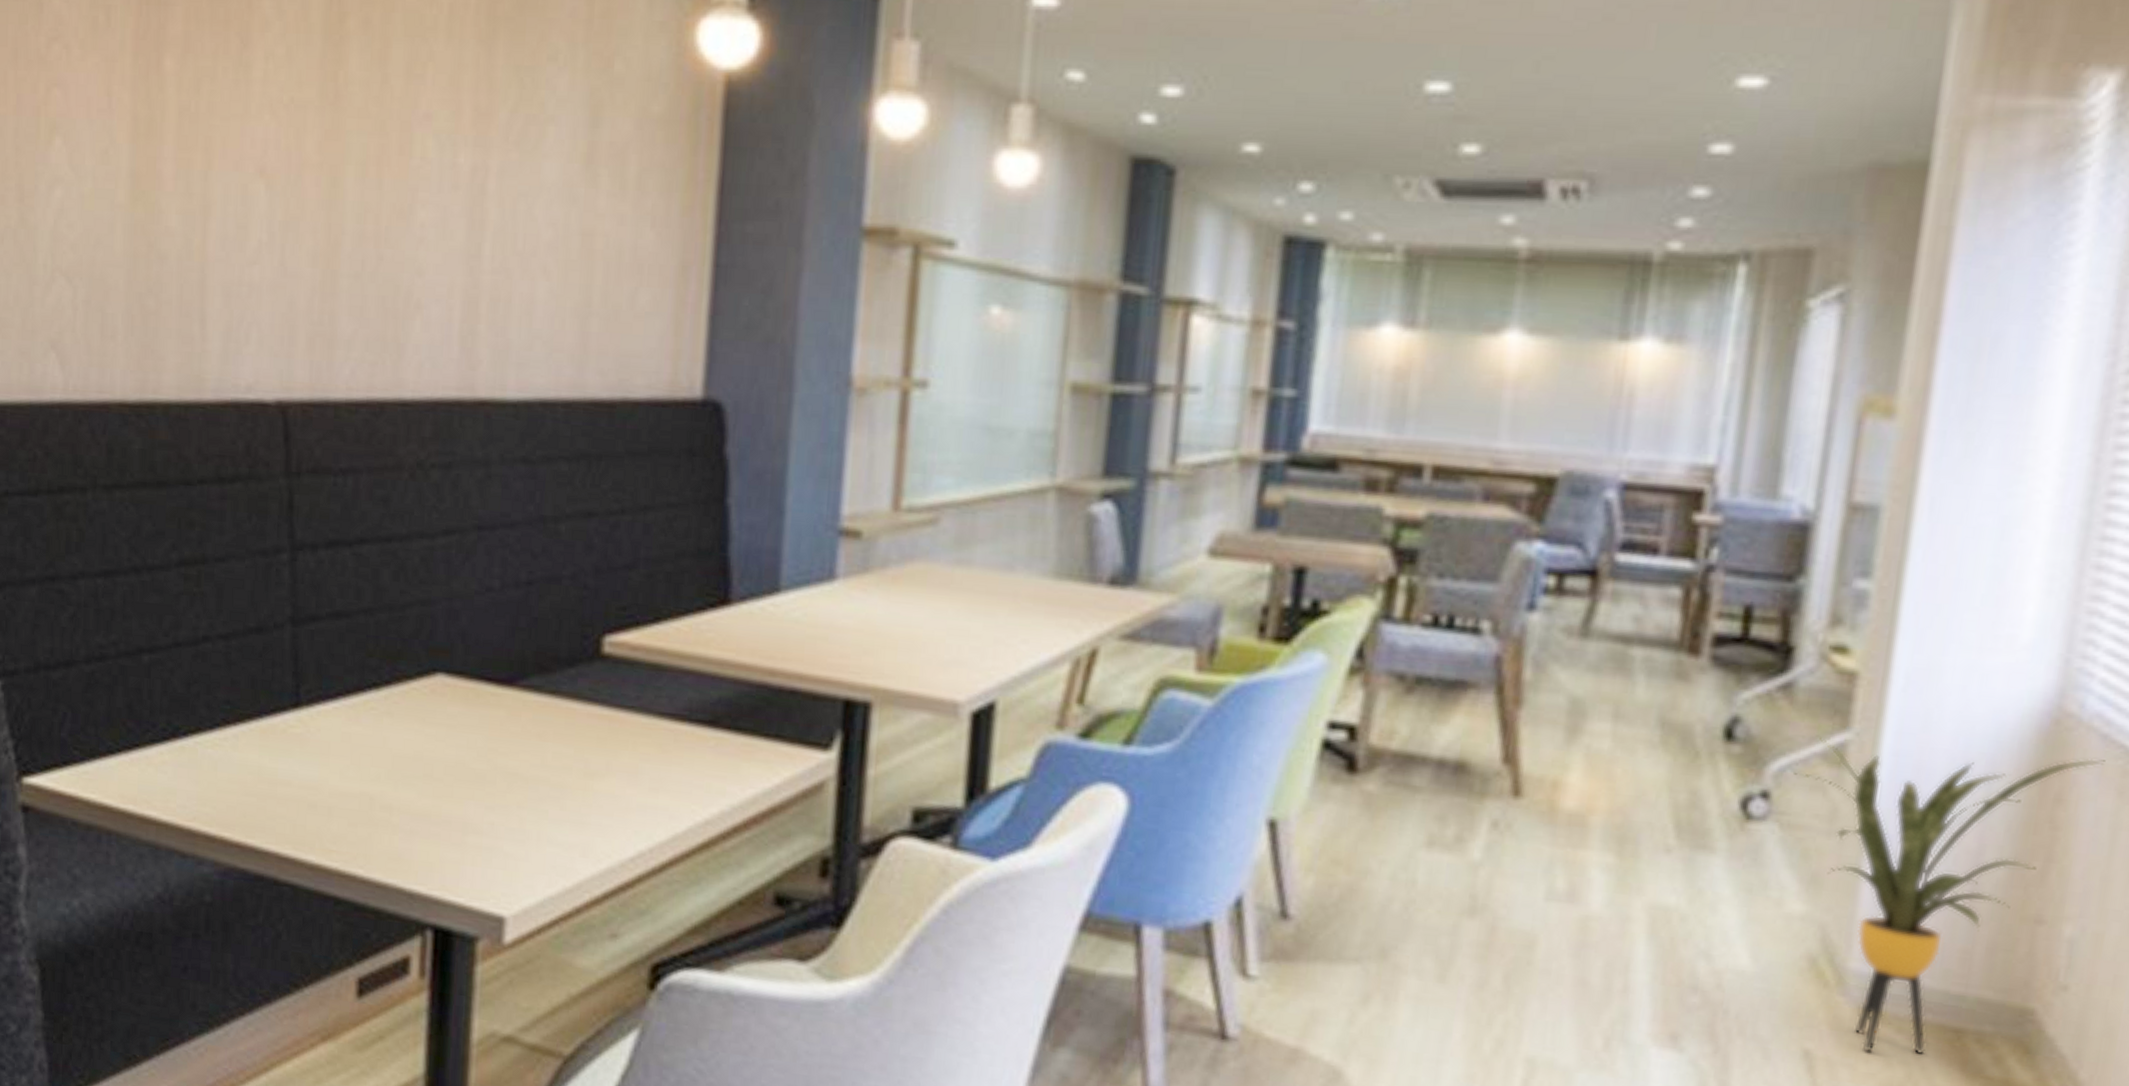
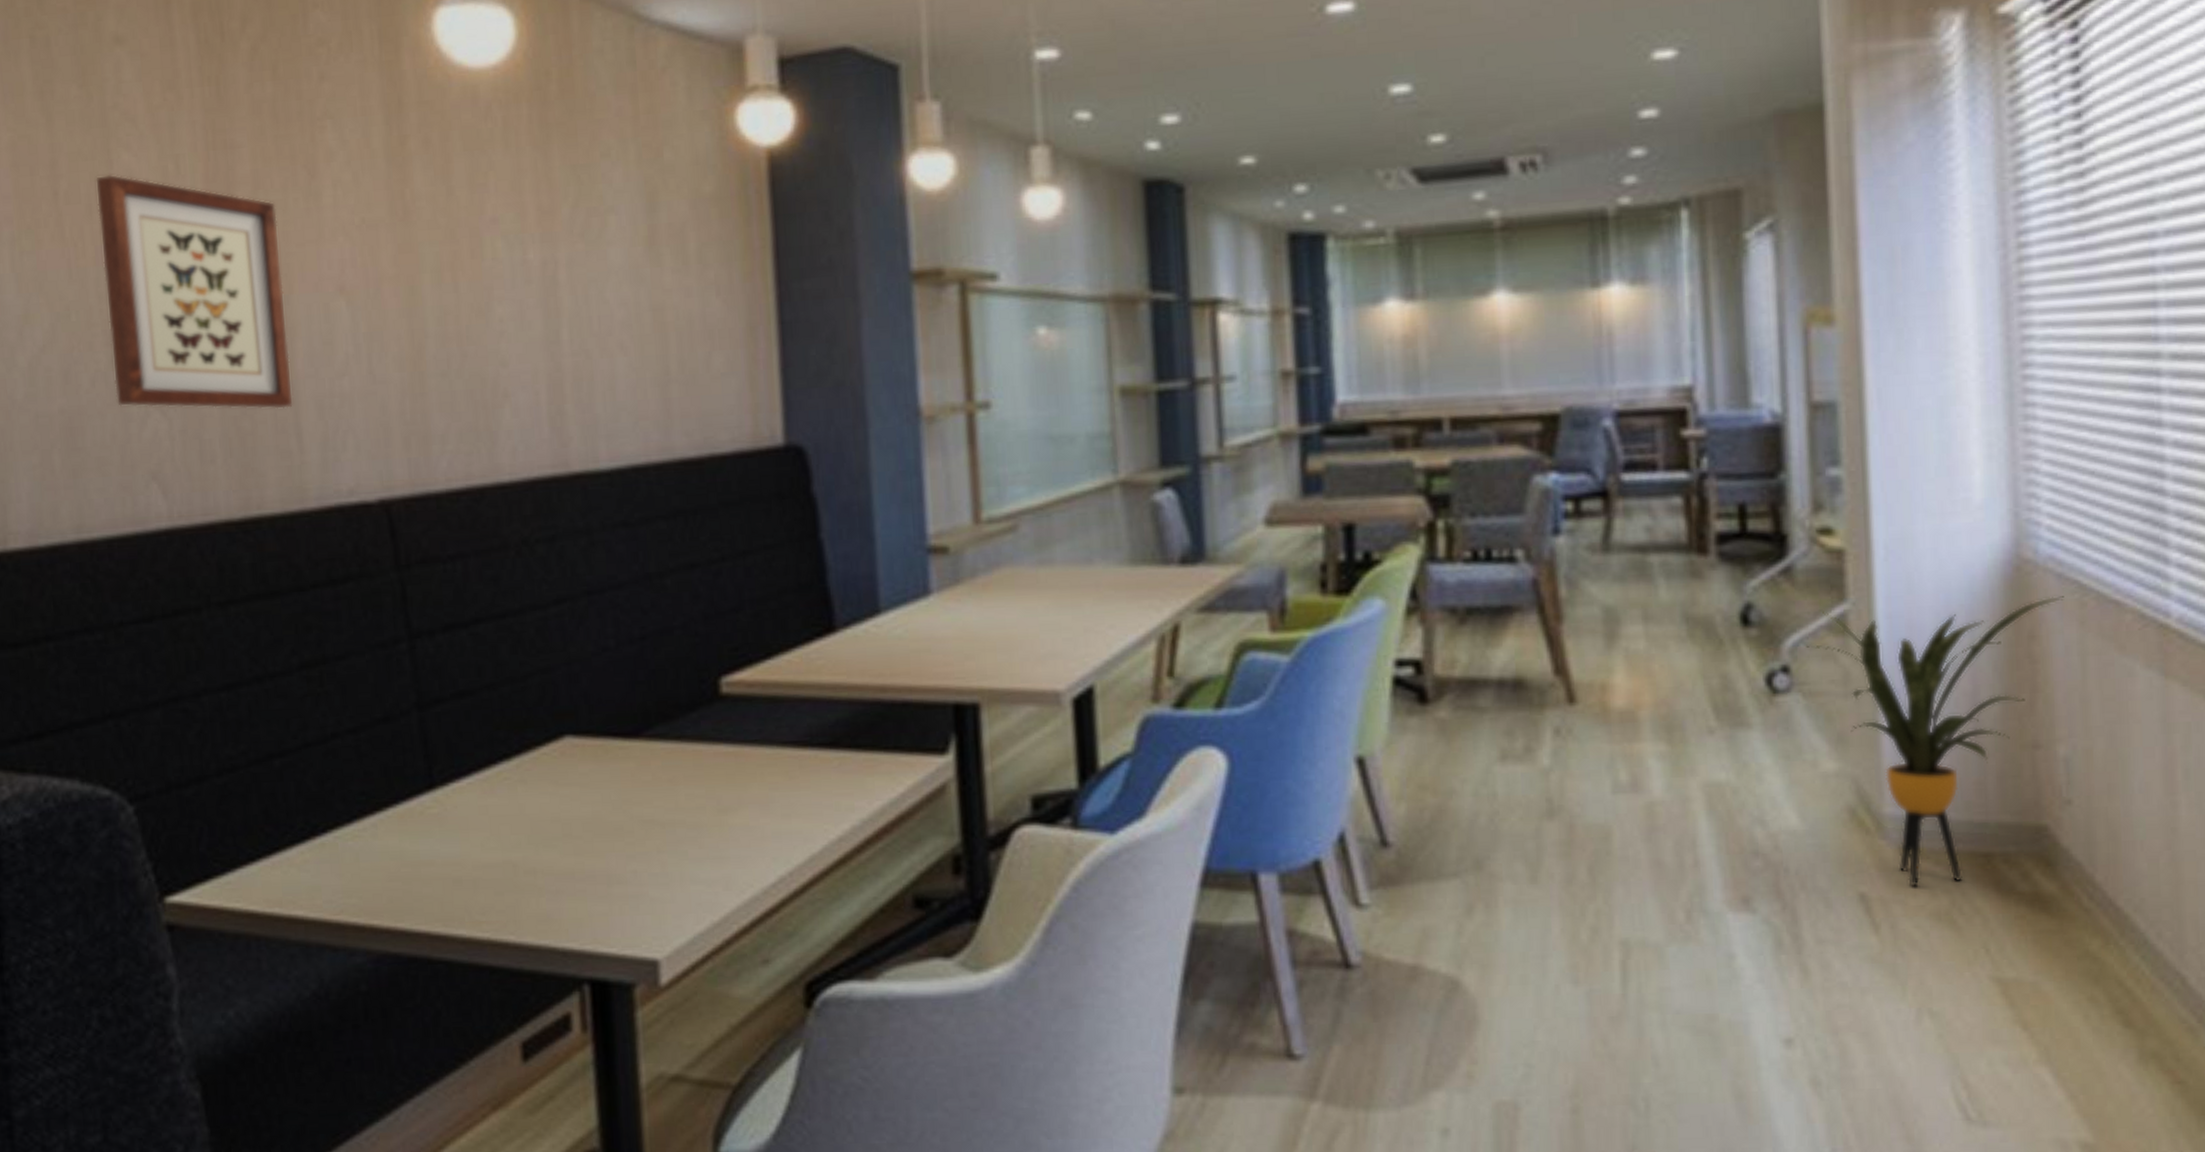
wall art: none [23,18,204,291] -> present [96,174,294,409]

